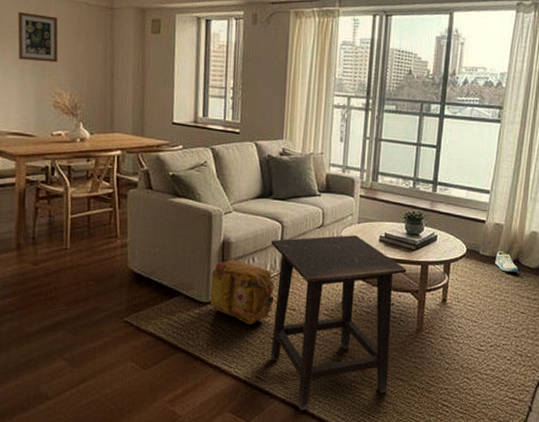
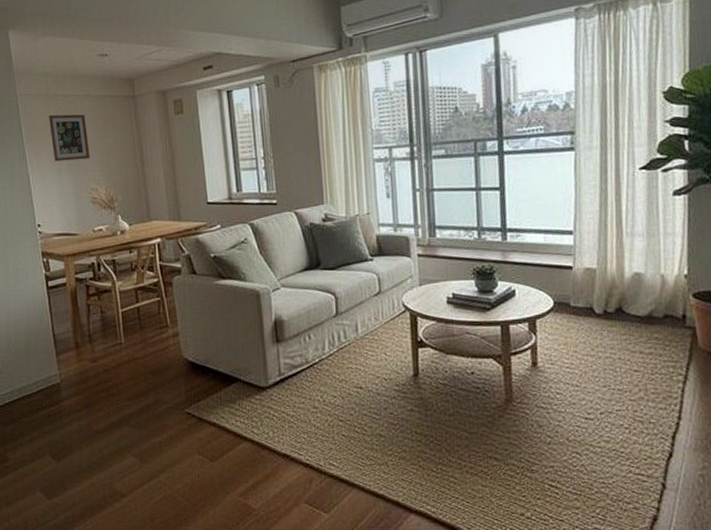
backpack: present [210,259,275,325] -> none [267,338,338,407]
side table: present [271,235,407,411] -> none [325,299,484,499]
sneaker: present [495,251,518,272] -> none [591,300,623,324]

